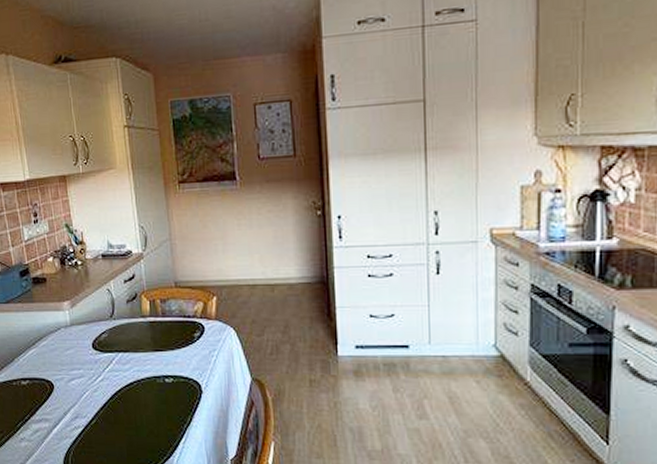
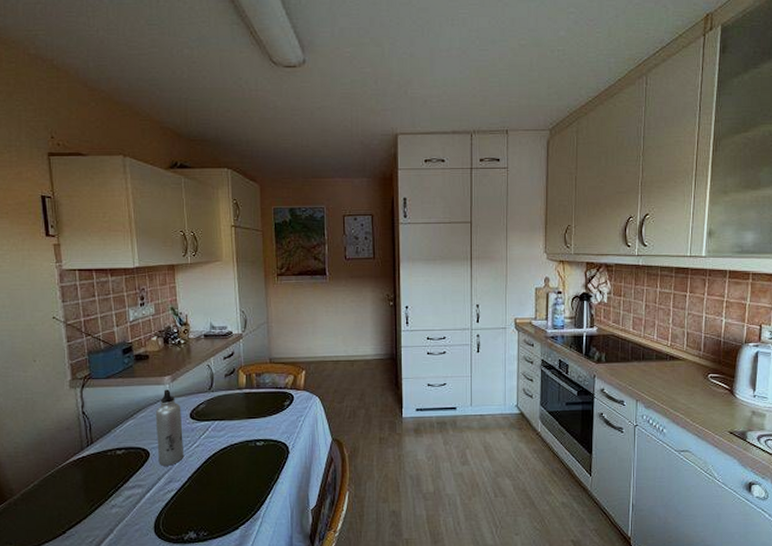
water bottle: none [56,316,88,400] -> present [155,389,183,466]

